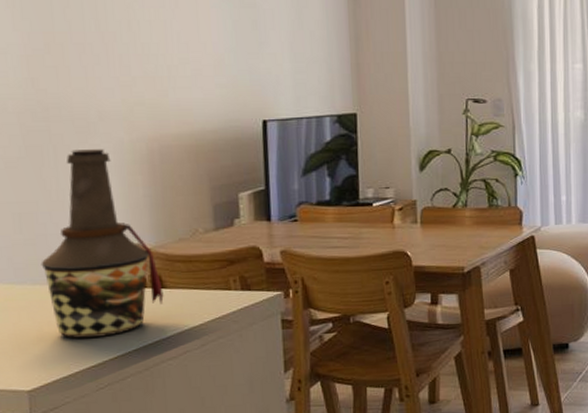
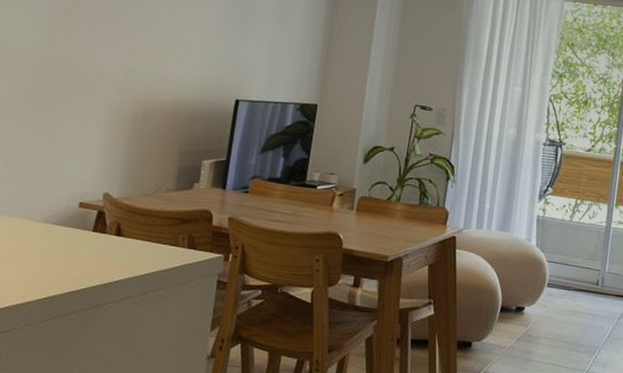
bottle: present [41,149,164,340] -> none [20,103,120,273]

